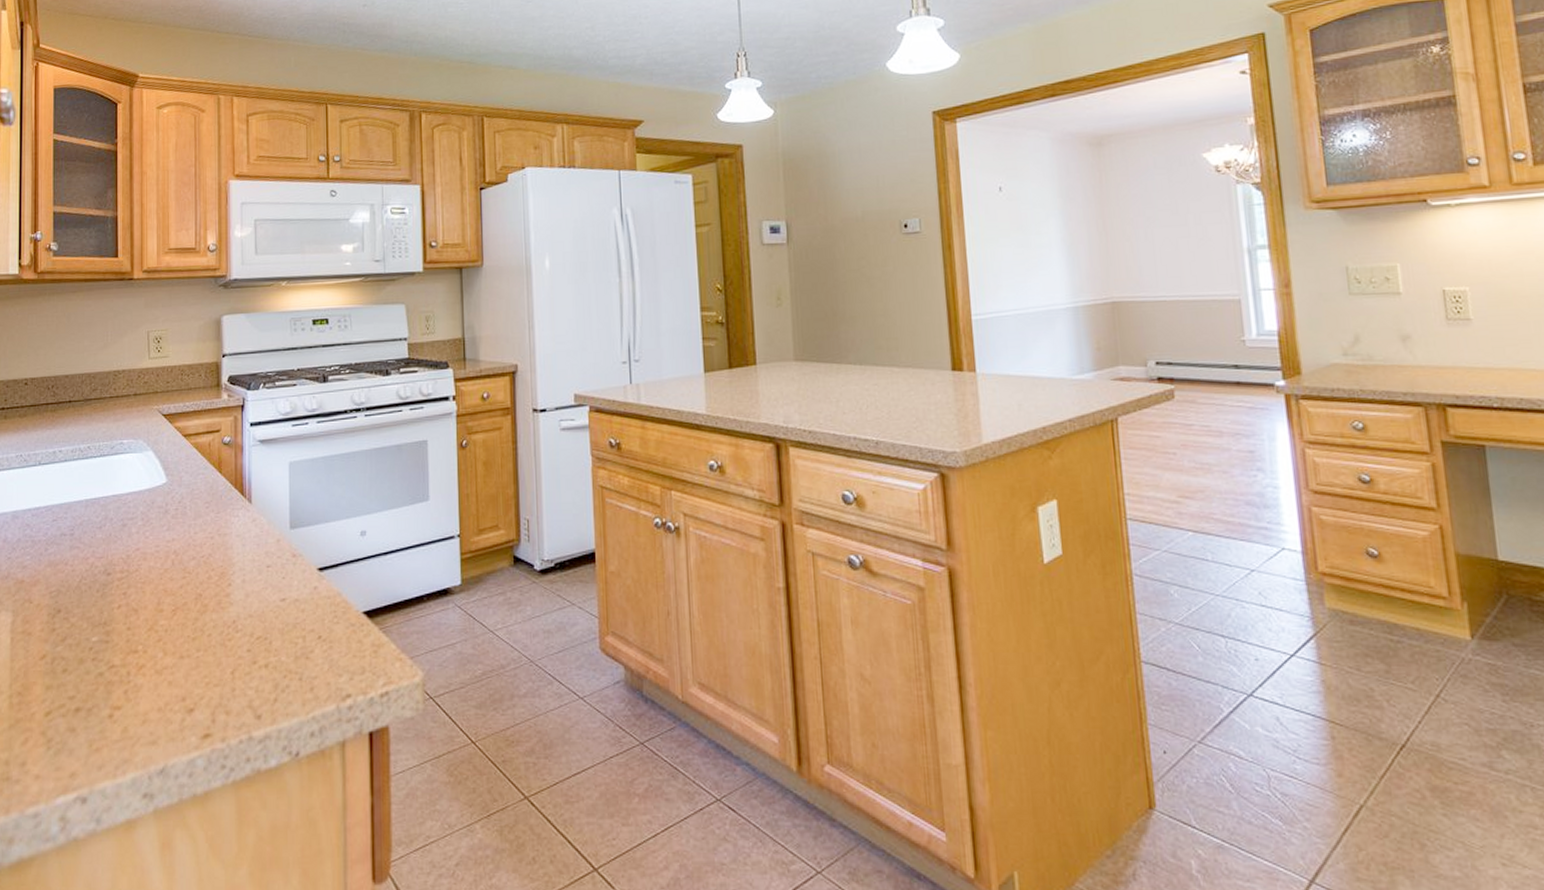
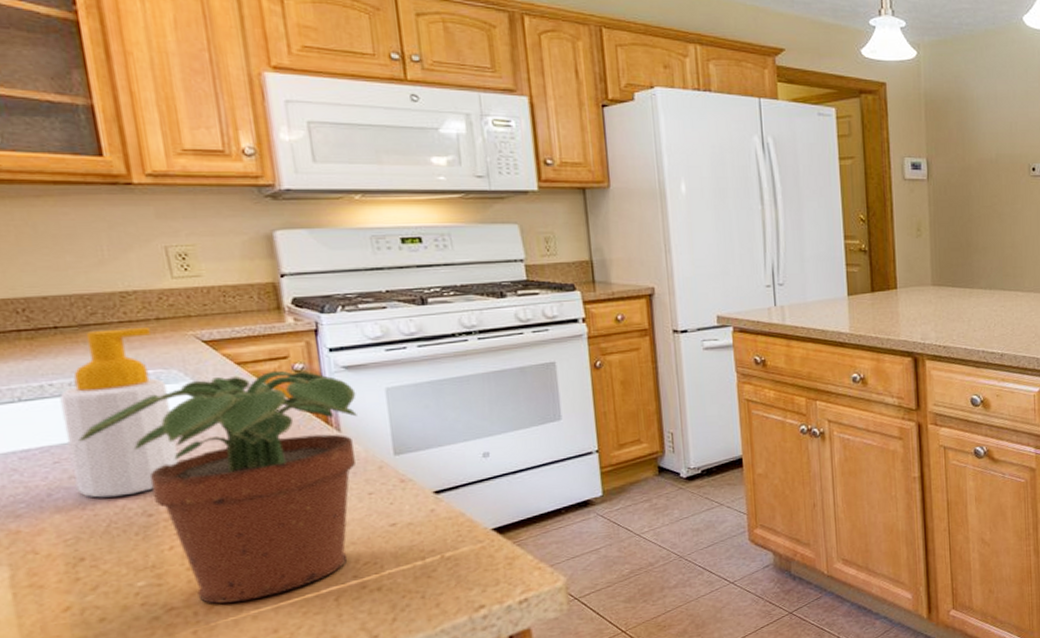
soap bottle: none [64,402,134,555] -> present [59,328,178,498]
potted plant: none [71,442,266,665] -> present [79,370,357,604]

